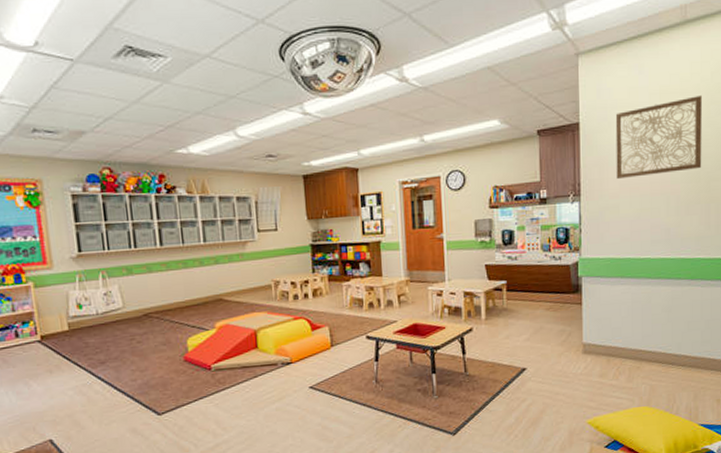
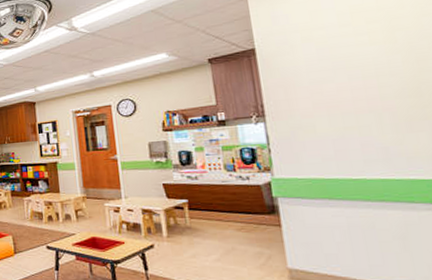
wall art: present [615,94,702,180] -> none [297,9,422,99]

